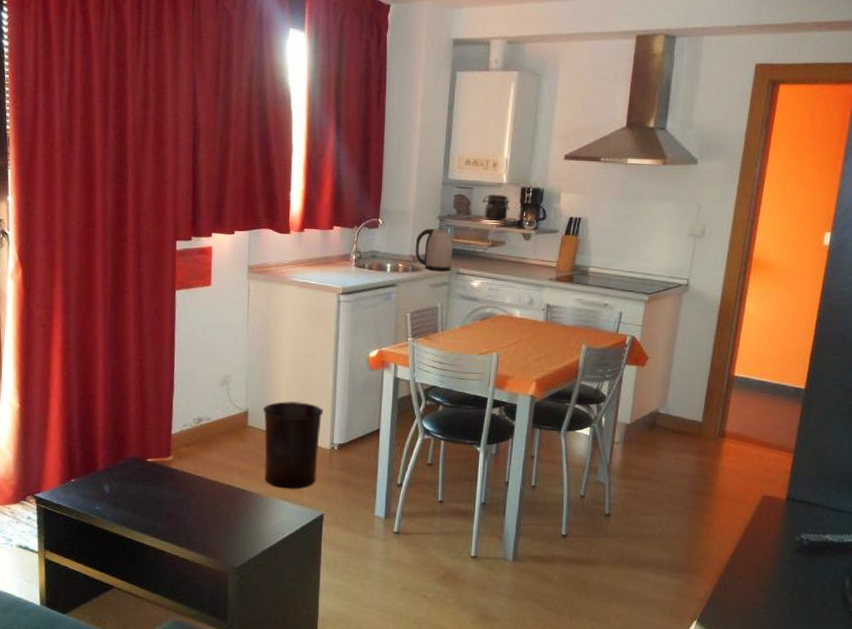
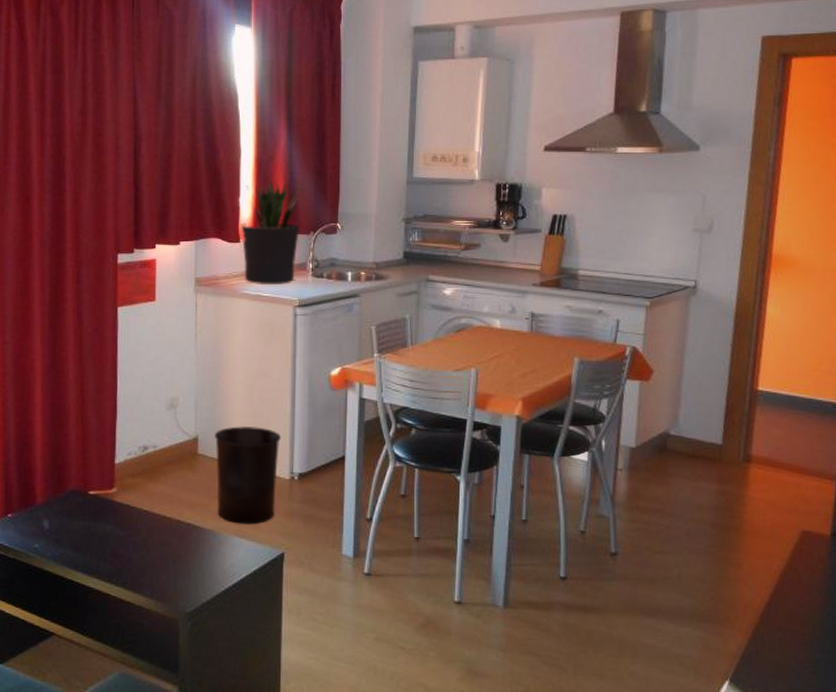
planter: none [291,178,346,274] -> present [241,181,301,286]
kettle: present [415,228,455,272] -> none [379,231,423,279]
jar: present [451,187,475,219] -> none [418,186,443,220]
jar: present [482,195,510,221] -> none [452,193,485,221]

